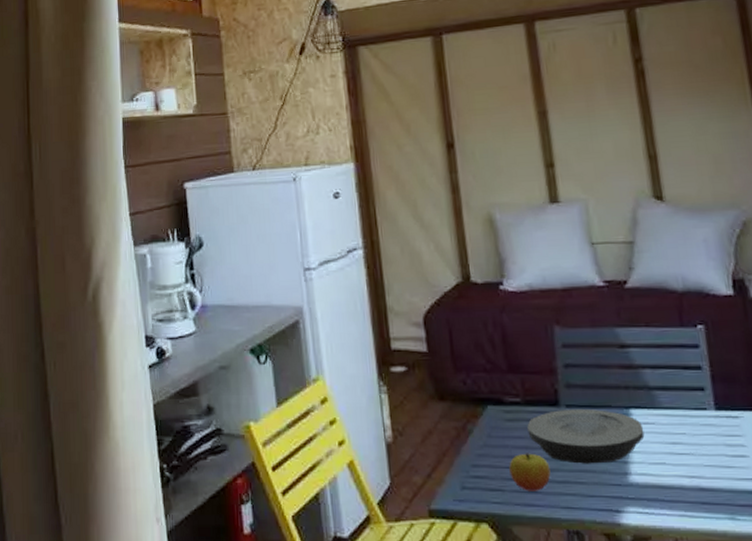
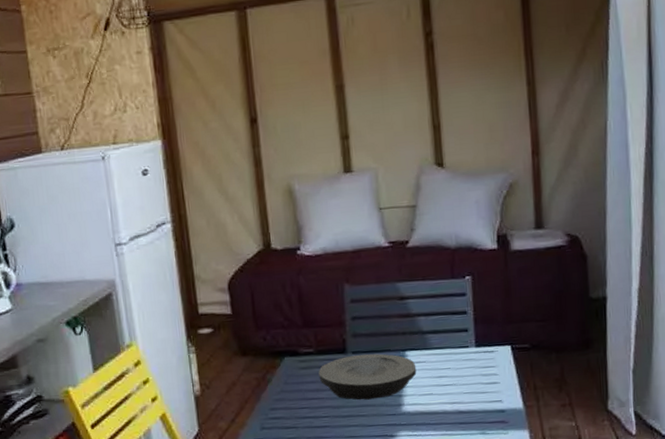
apple: present [509,453,551,491] -> none [302,394,338,426]

